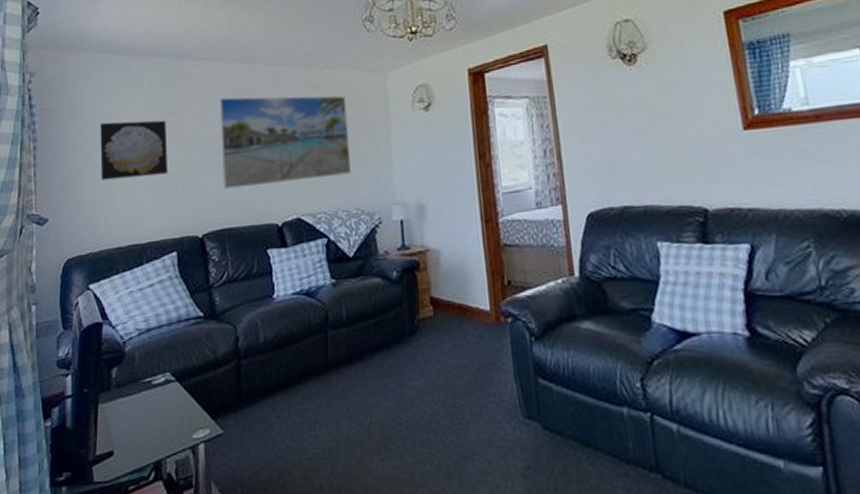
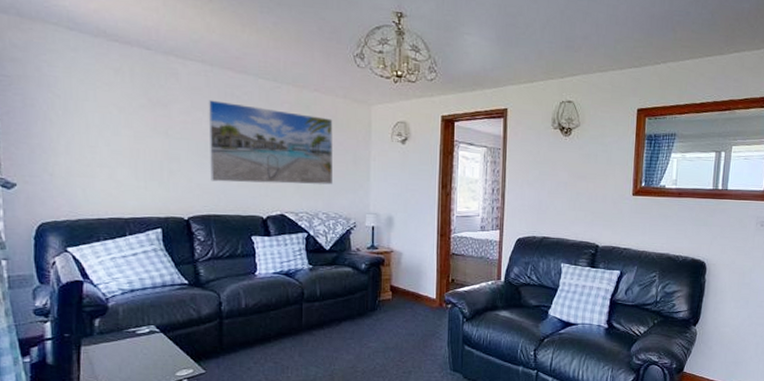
wall art: present [100,120,167,180] -> none [74,101,152,160]

